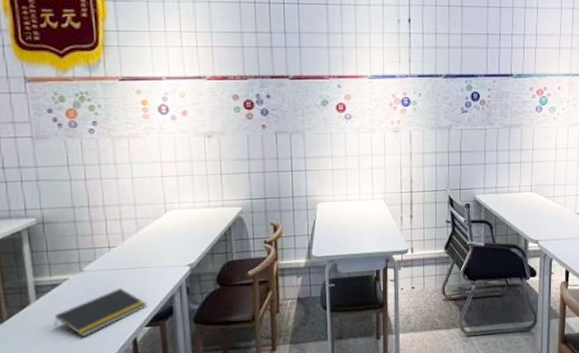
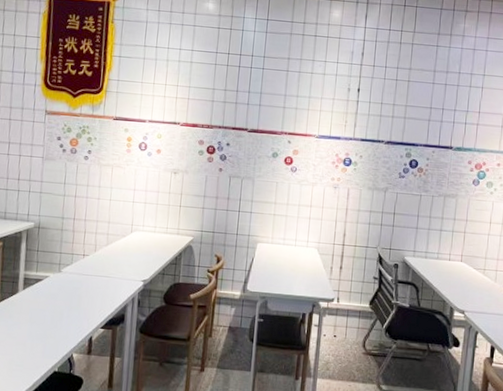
notepad: present [54,288,147,338] -> none [32,291,105,328]

